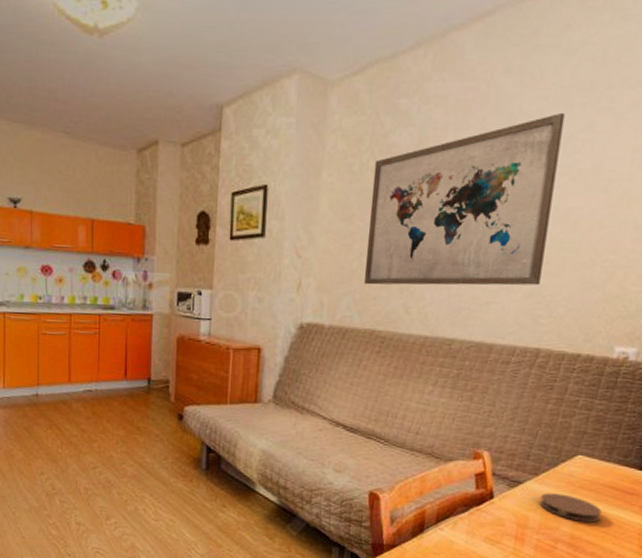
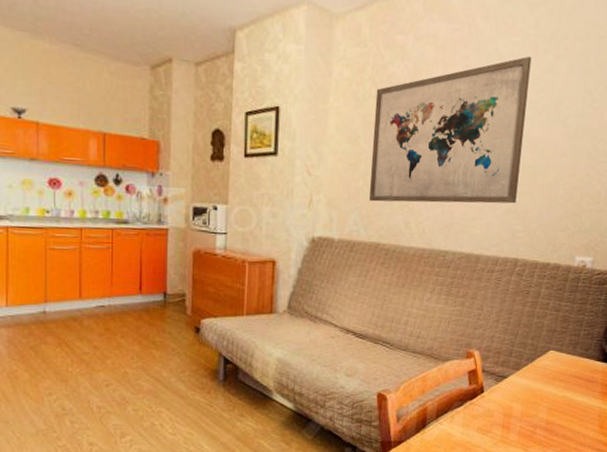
coaster: present [539,493,602,523] -> none [520,385,570,409]

